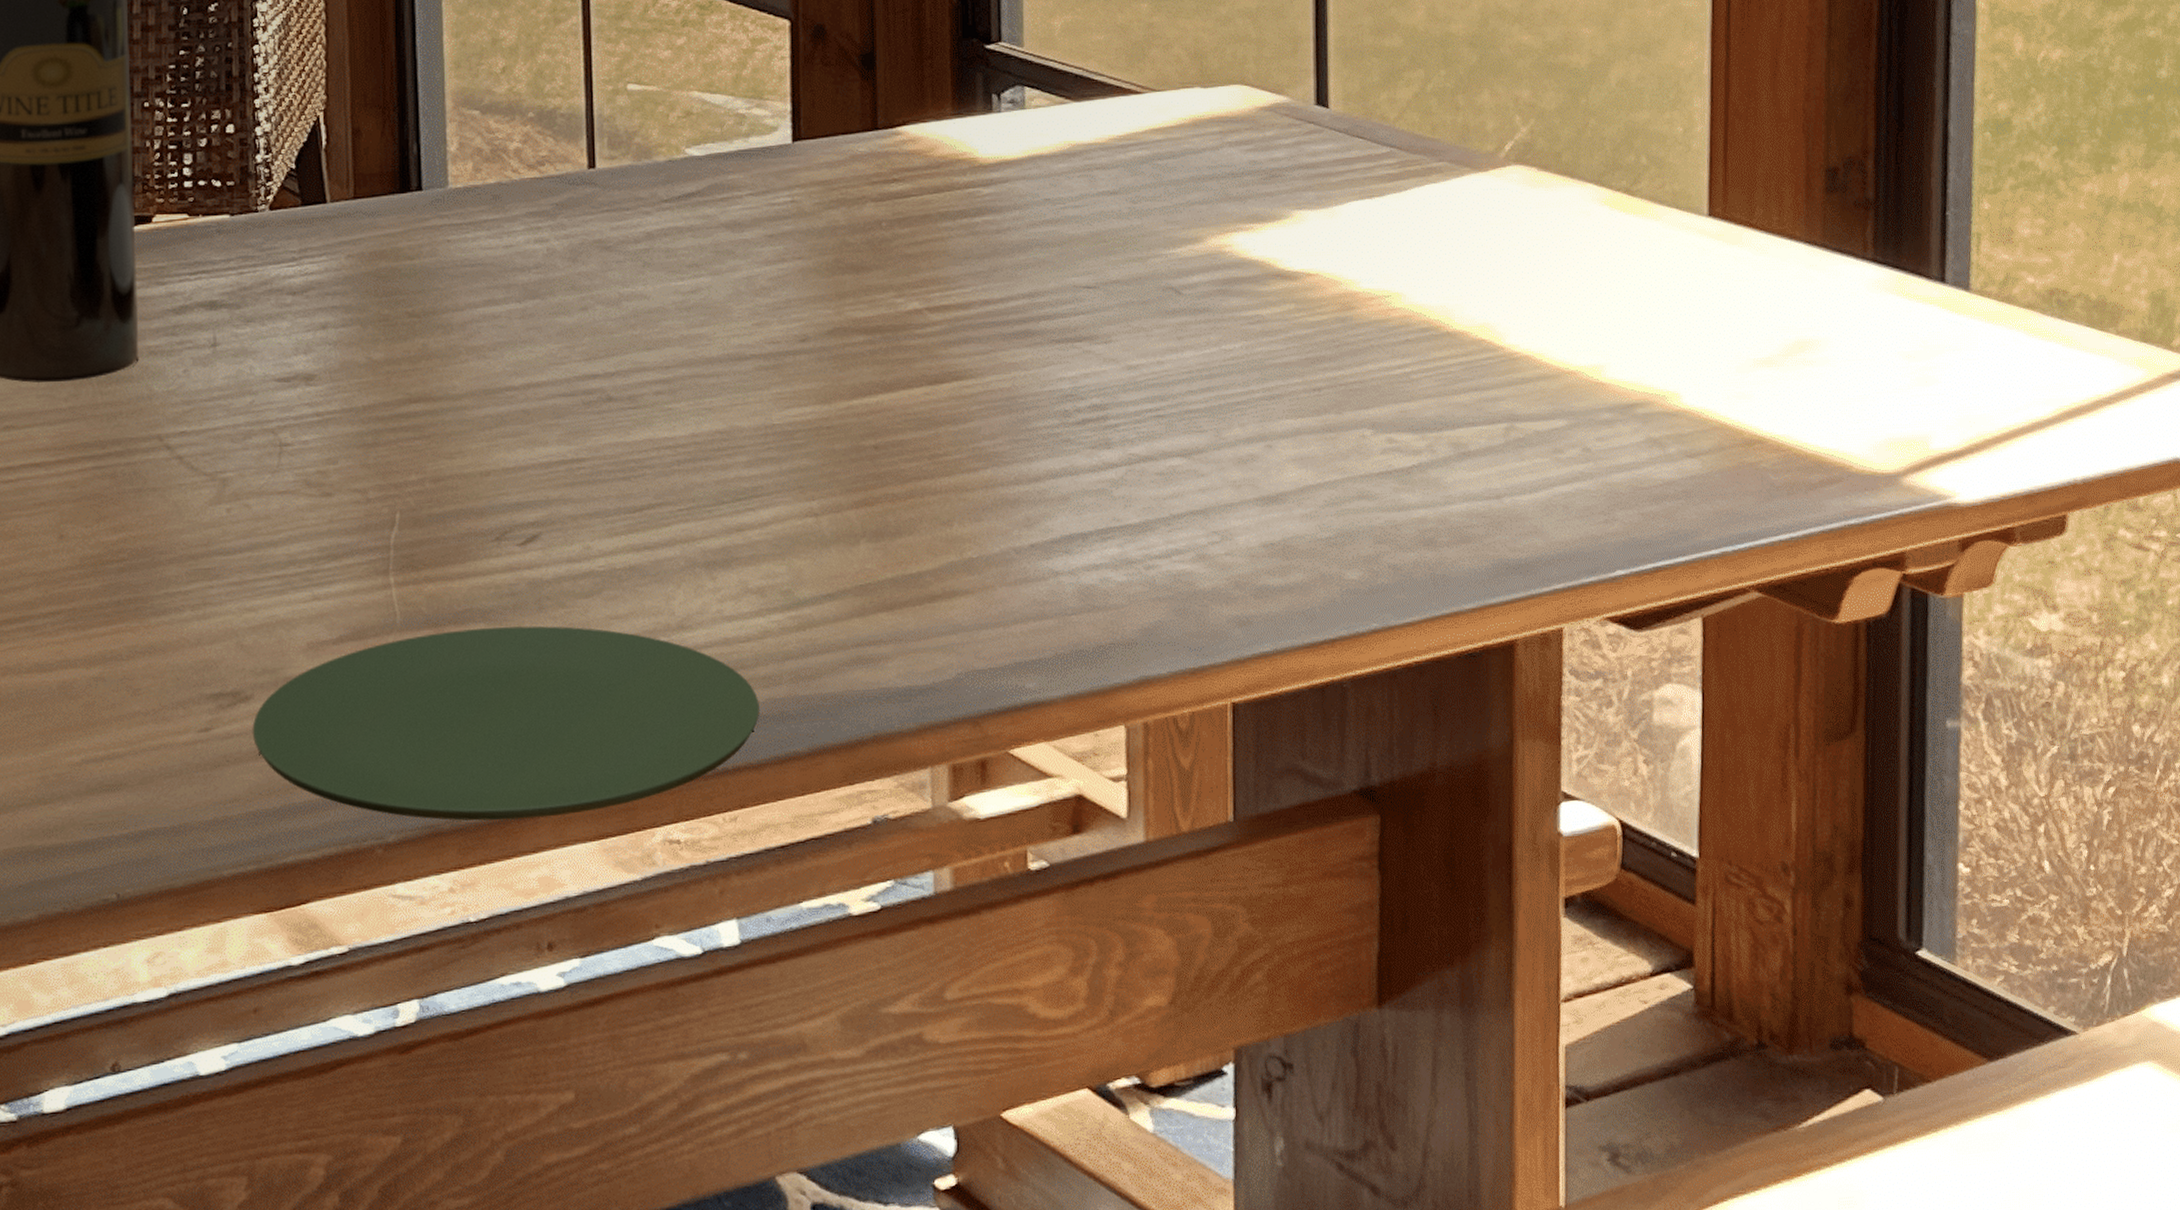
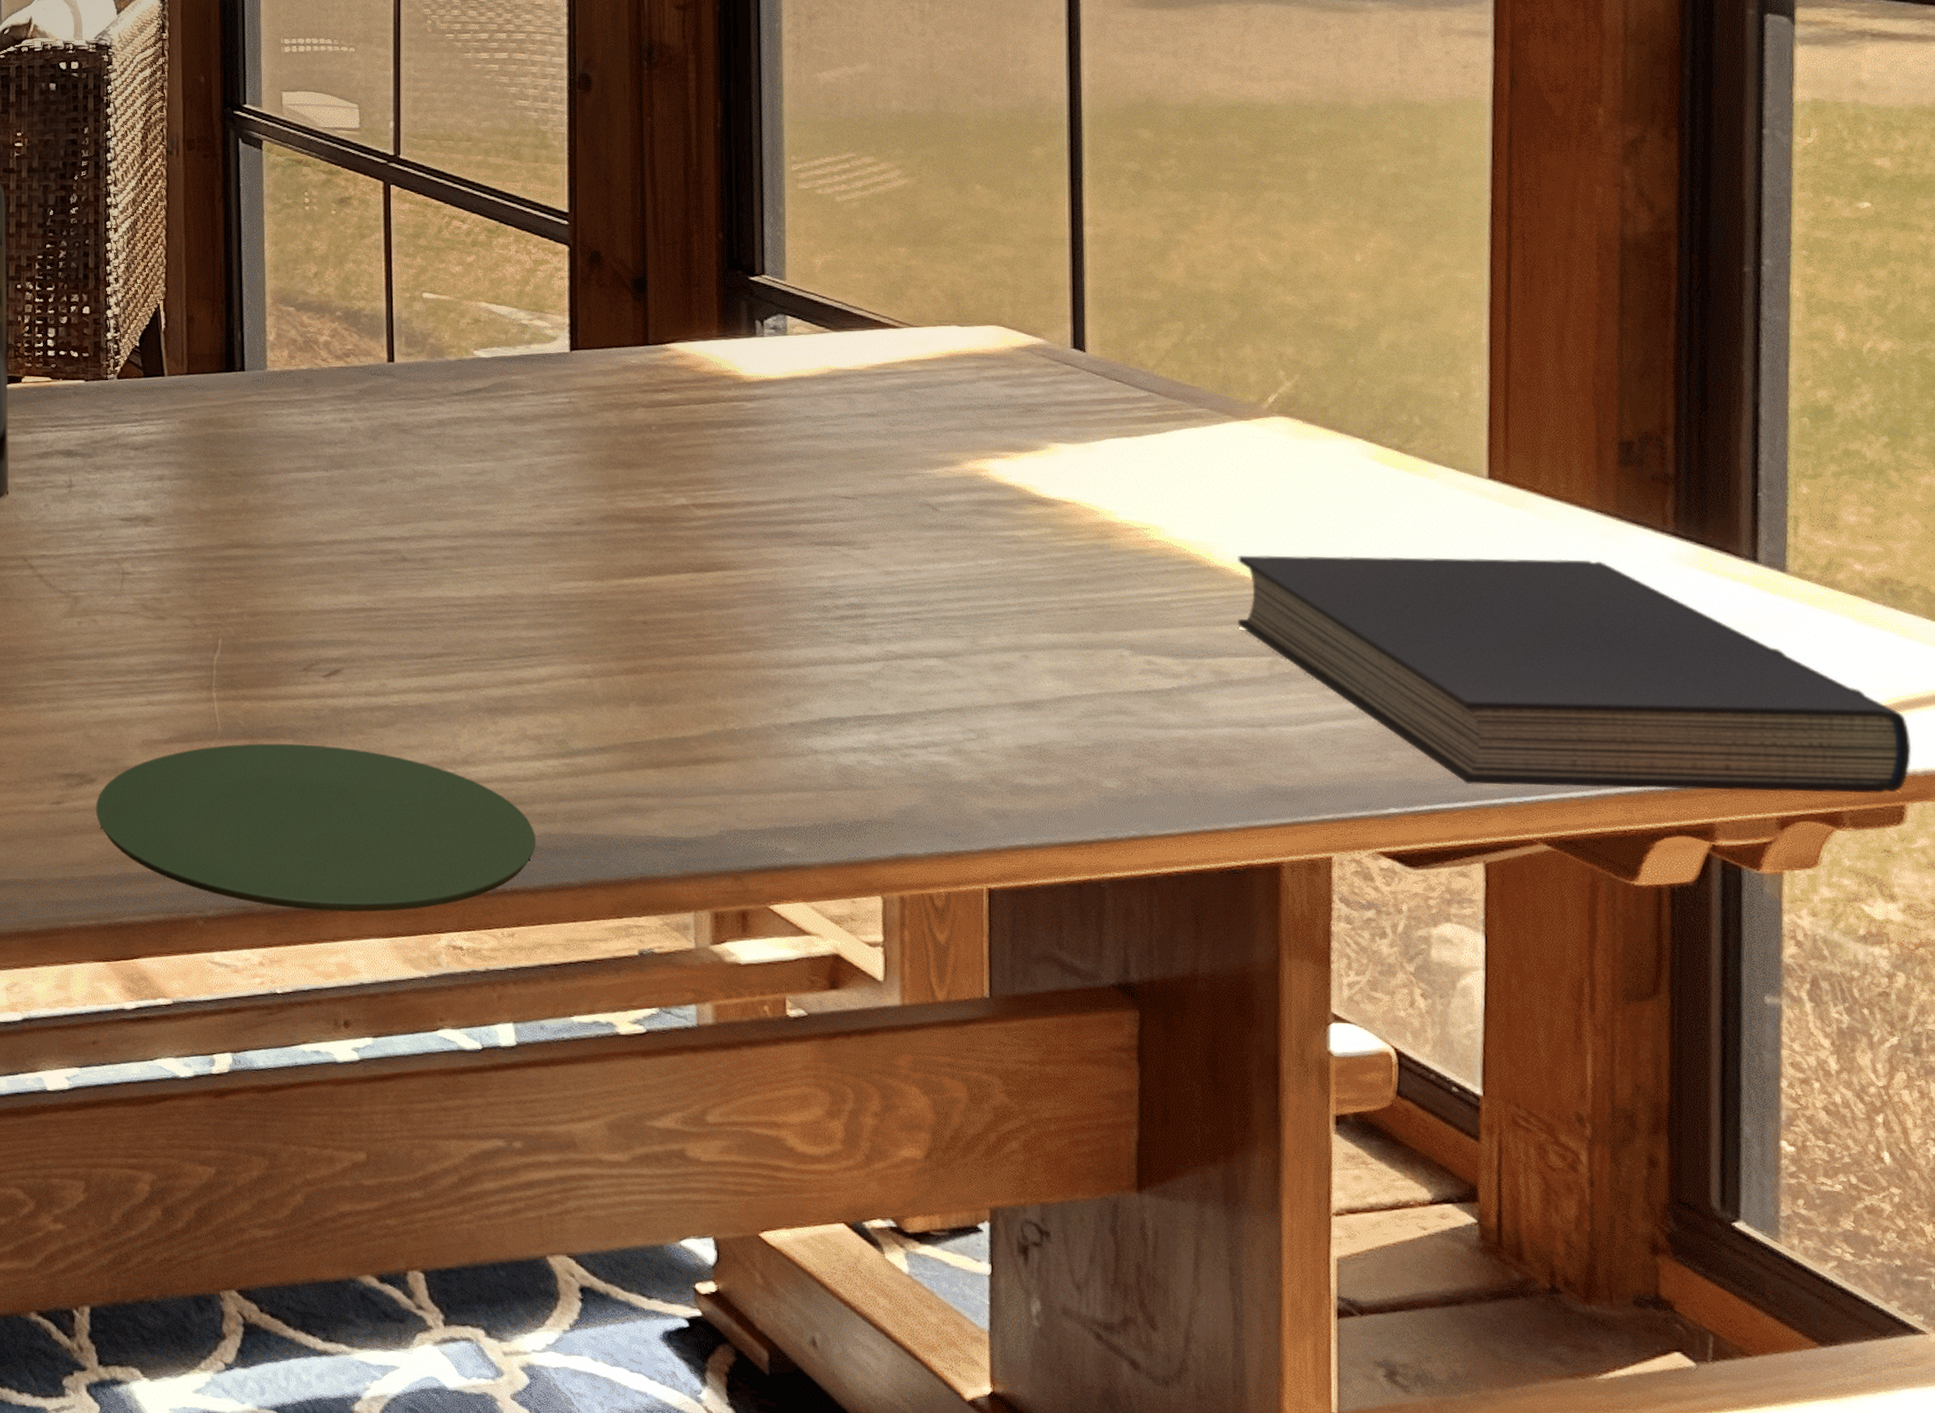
book: none [1475,293,2073,537] -> present [1238,555,1912,794]

